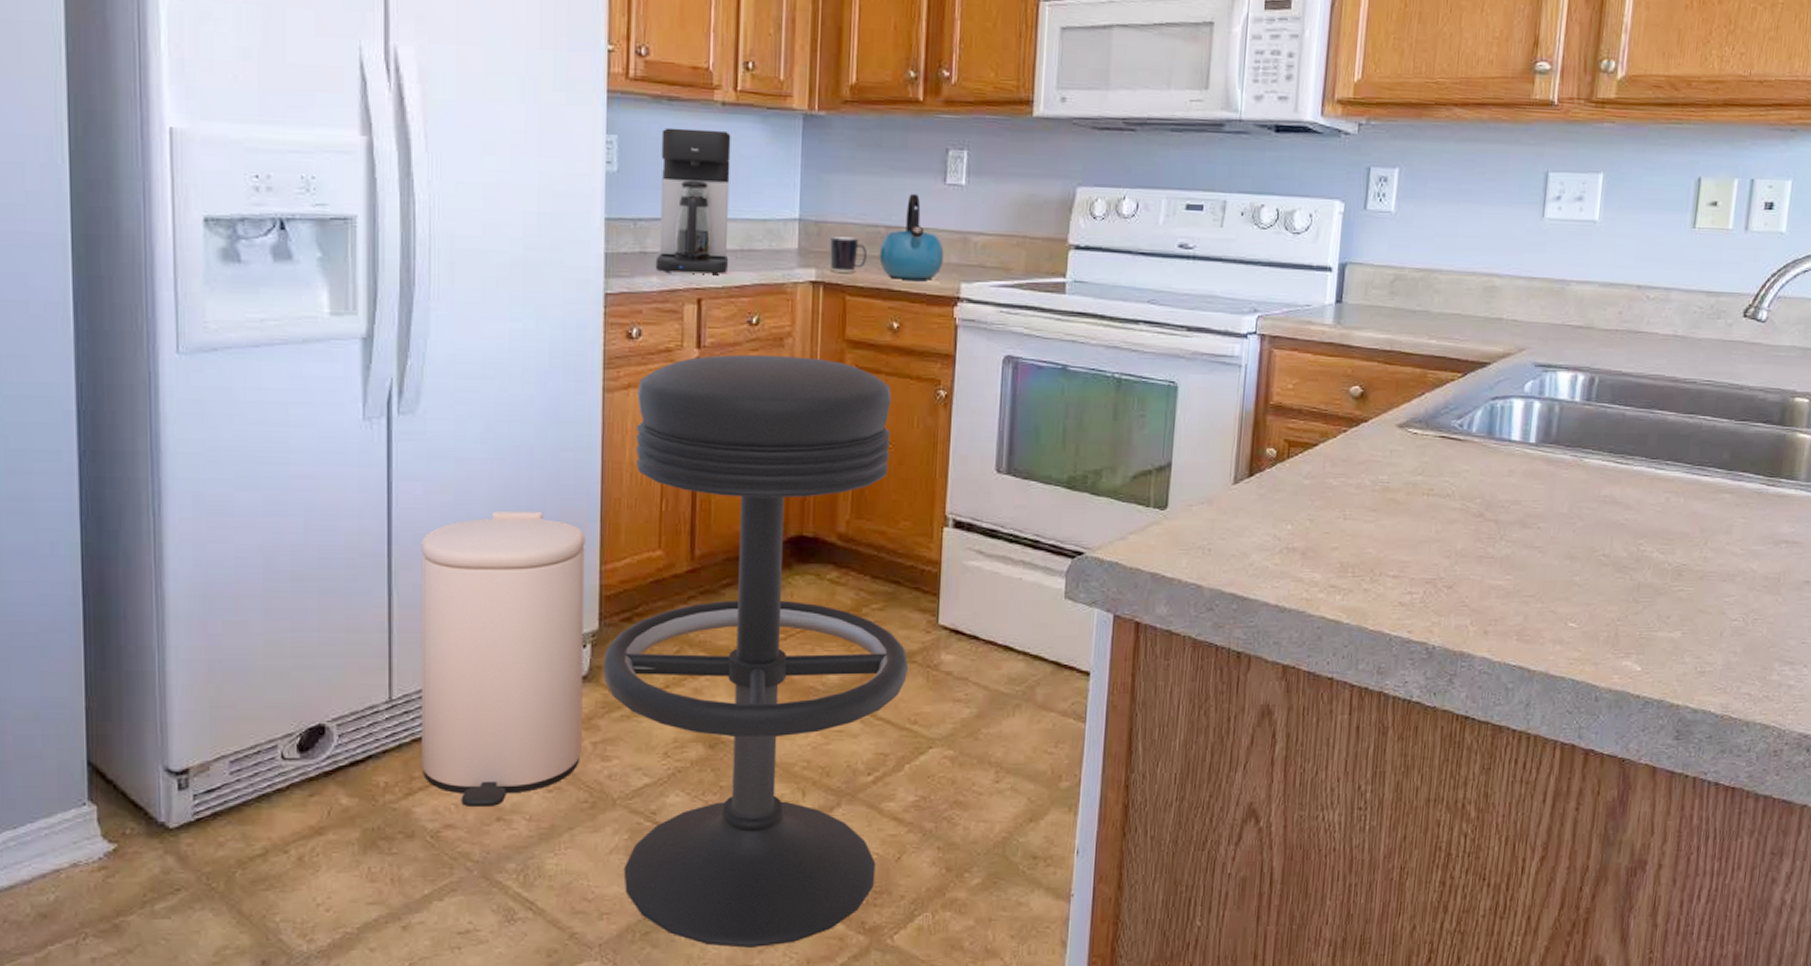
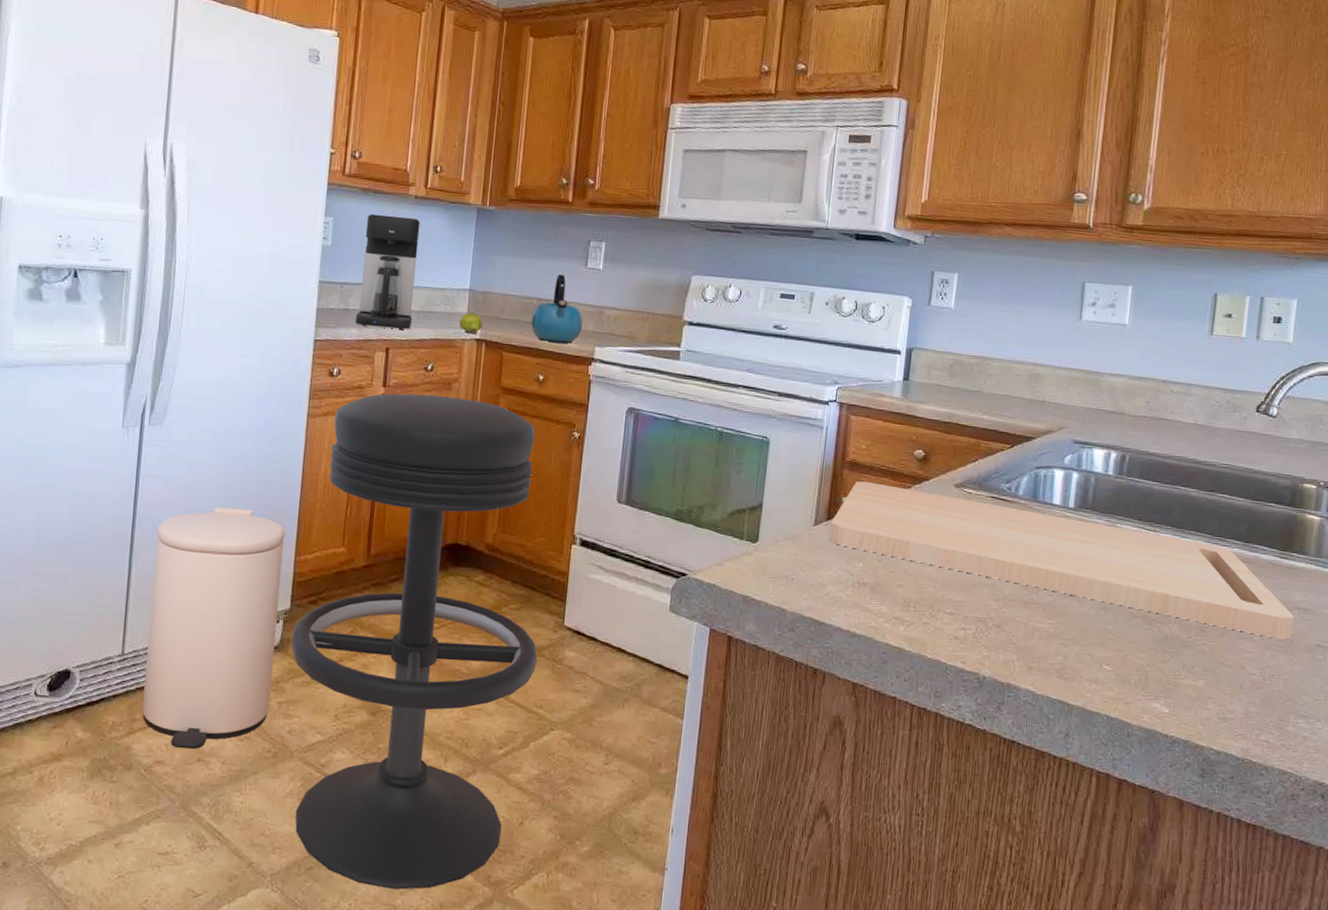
fruit: none [789,248,818,276] -> present [459,312,483,334]
mug: present [830,236,867,274] -> none [492,304,522,335]
cutting board: none [1251,428,1782,578] -> present [829,481,1295,640]

